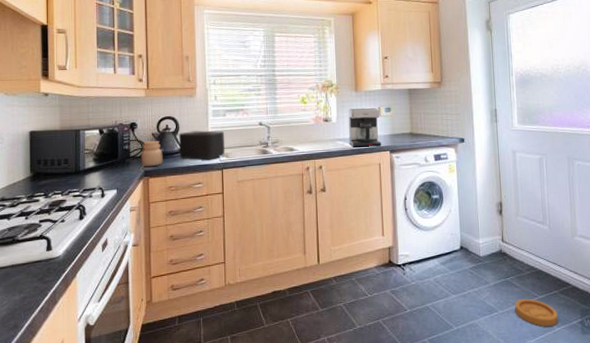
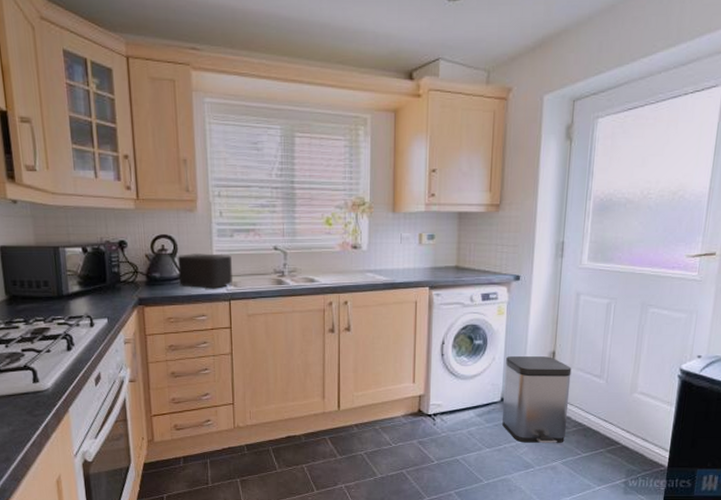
jar: present [141,140,163,167] -> none [133,263,160,294]
coffee maker: present [348,107,382,148] -> none [381,233,421,282]
pedal bin: none [461,207,521,288] -> present [501,356,572,443]
pet bowl: present [515,298,558,327] -> none [554,455,601,486]

